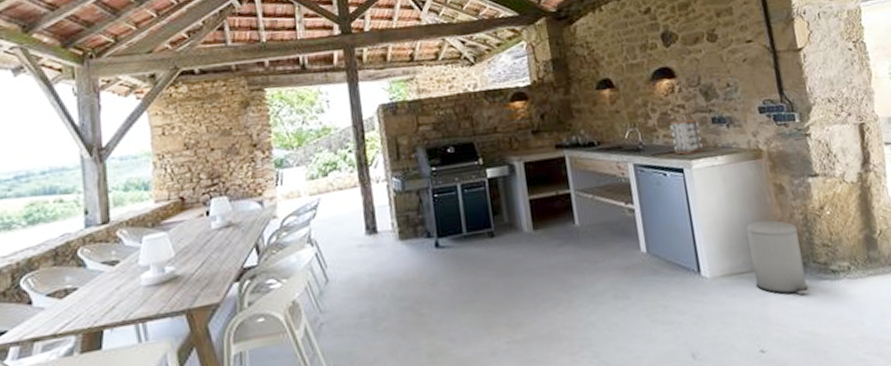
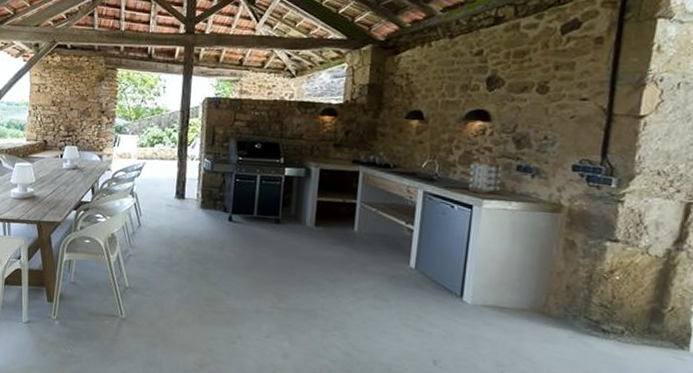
pedal bin: present [746,220,811,295] -> none [516,266,578,342]

